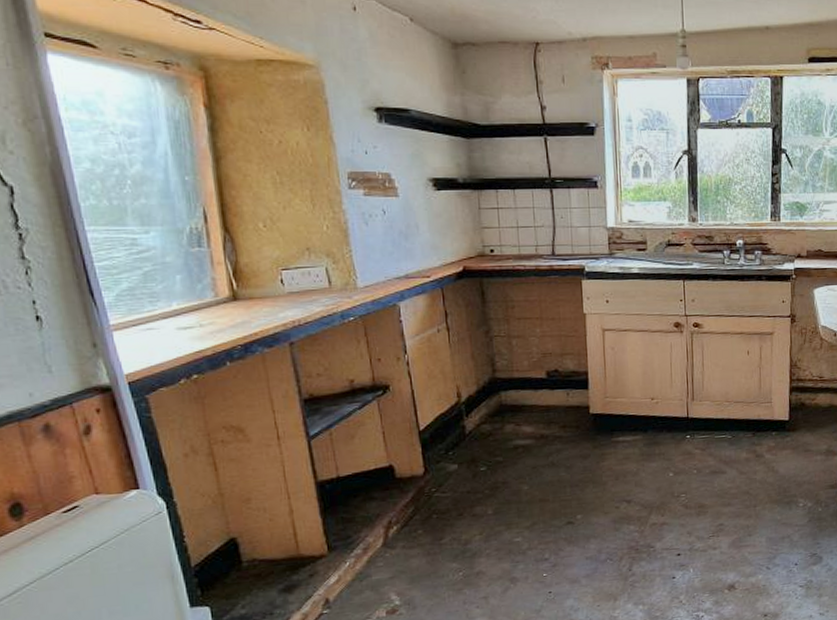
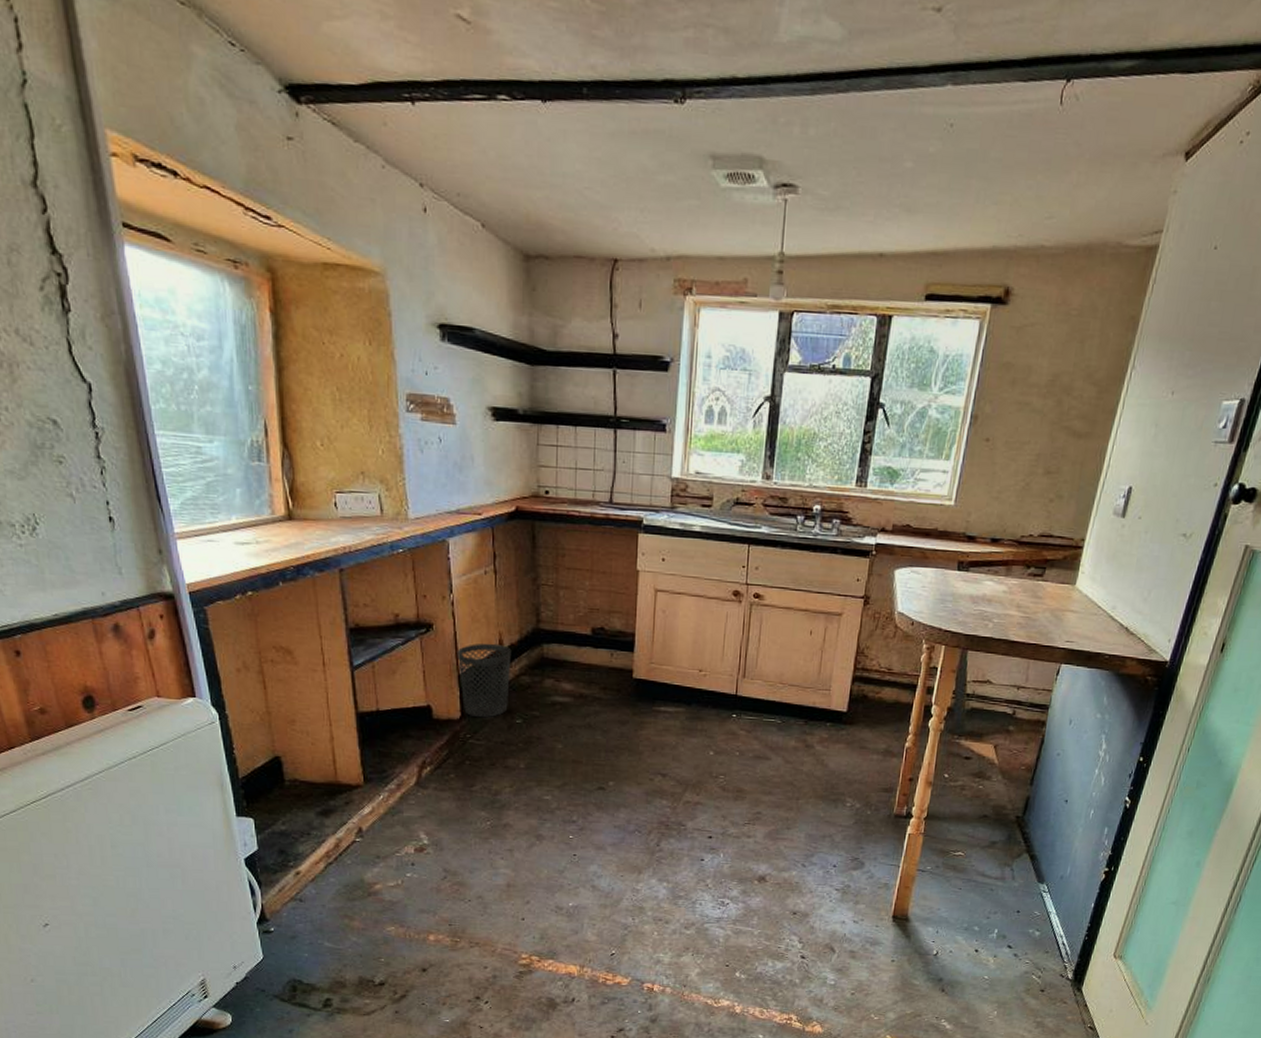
wastebasket: none [415,397,471,471] -> present [457,643,512,718]

